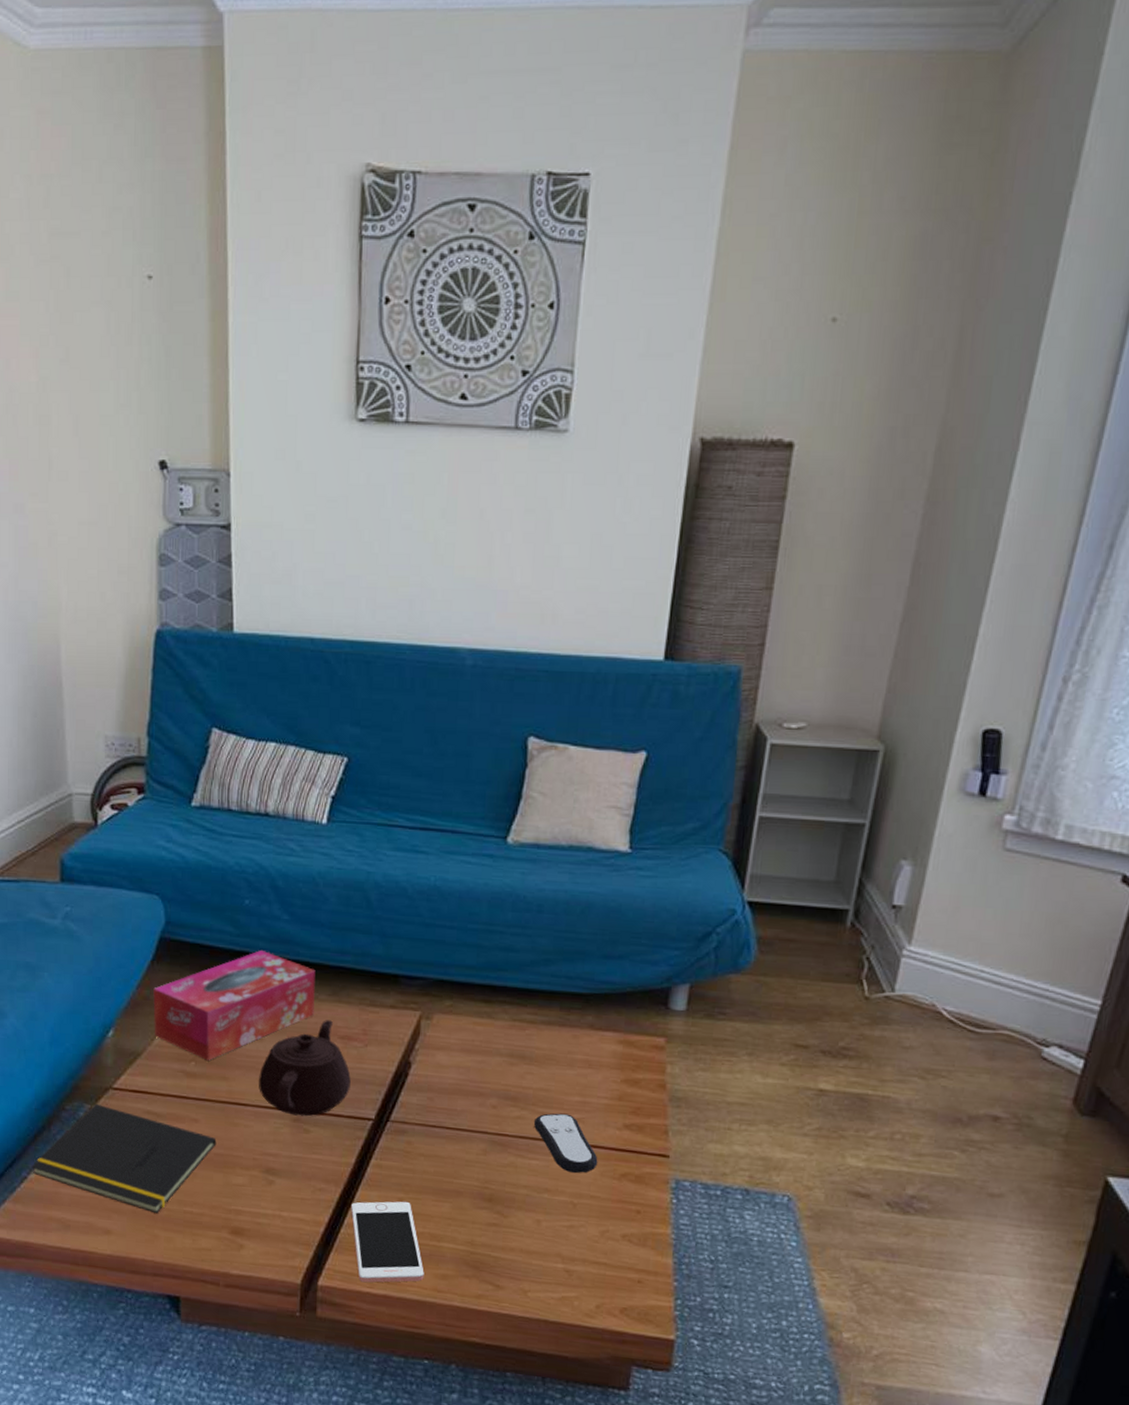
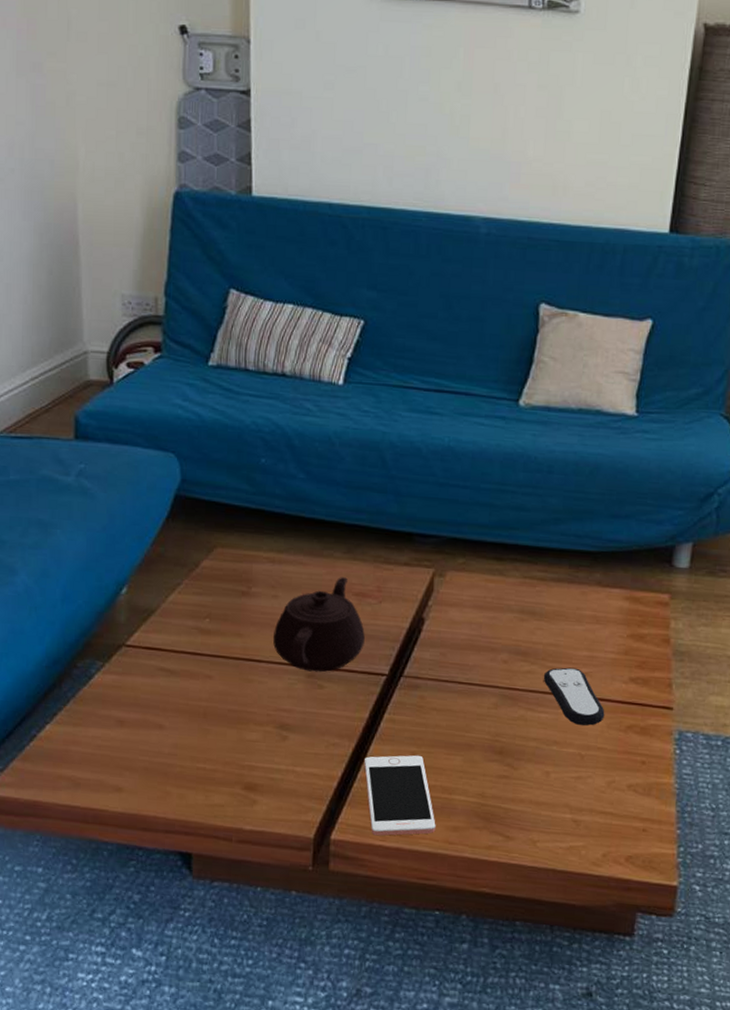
notepad: present [31,1103,217,1214] -> none [41,660,231,771]
tissue box: present [153,950,316,1061] -> none [168,508,331,617]

